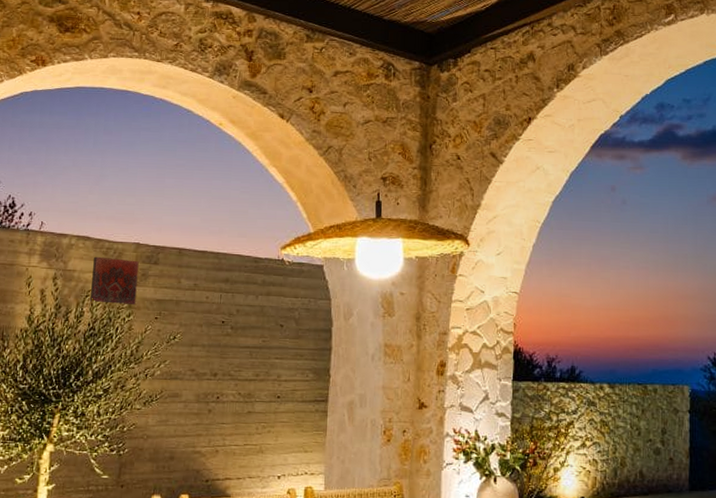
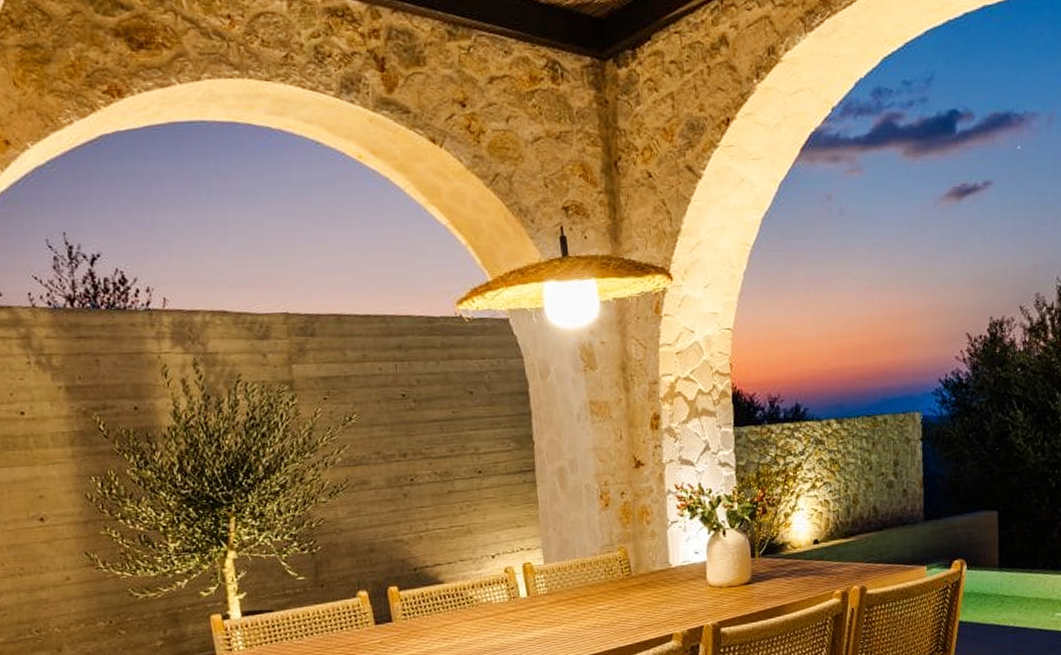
decorative tile: present [90,256,139,304] -> none [237,333,298,388]

